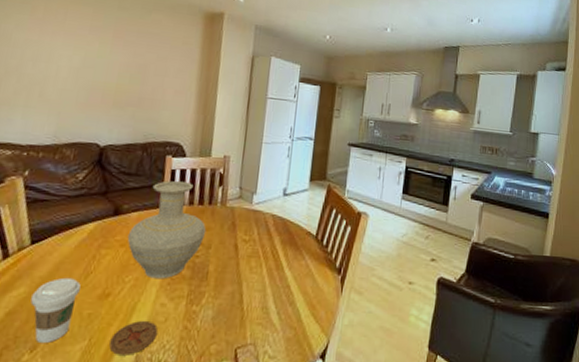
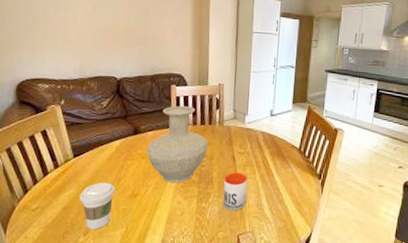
coaster: present [109,320,158,355] -> none [141,213,177,239]
mug: none [219,265,252,316] -> present [223,172,247,211]

